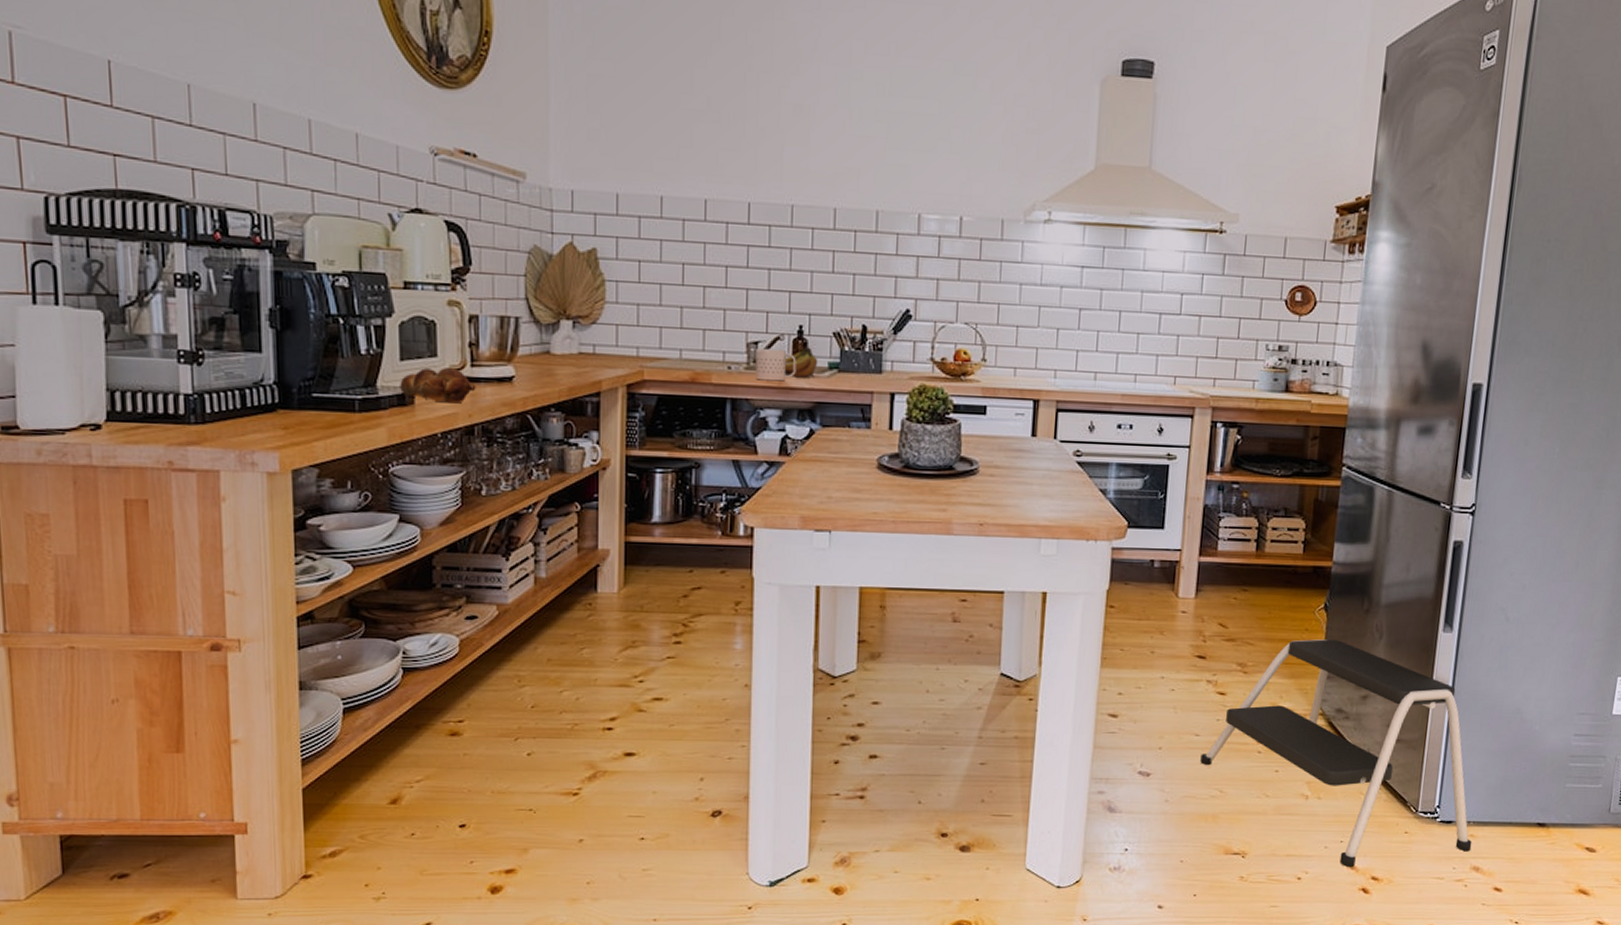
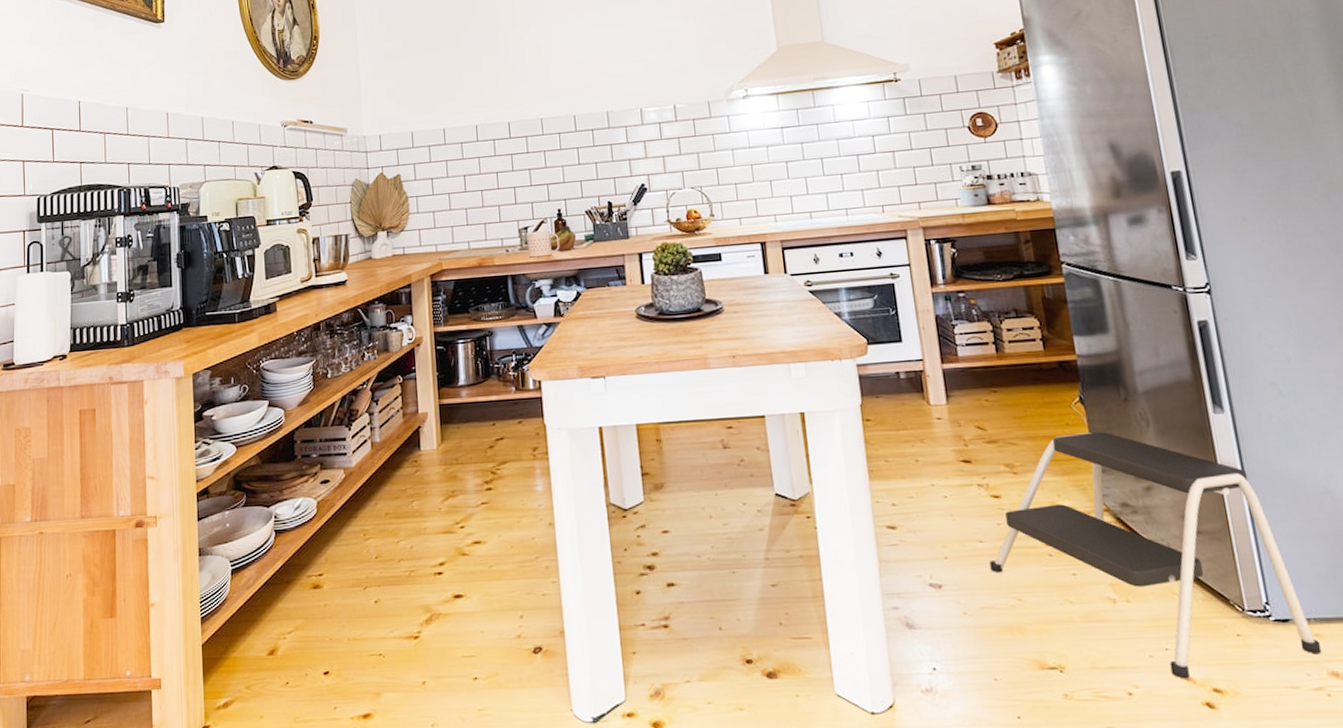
bread loaf: present [400,366,476,404] -> none [266,279,320,307]

